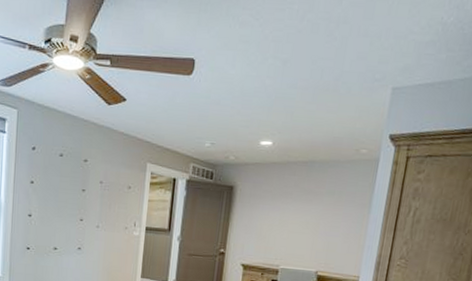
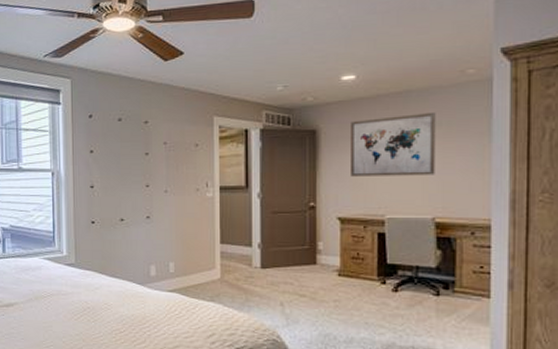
wall art: none [257,182,331,236] -> present [351,111,436,177]

